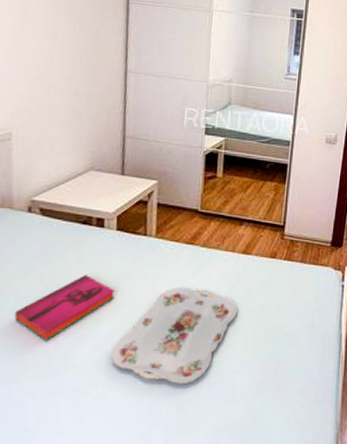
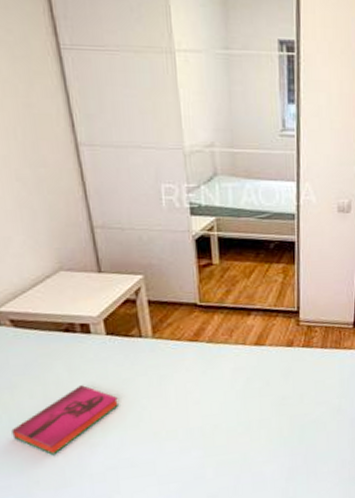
serving tray: present [110,288,238,384] -> none [127,386,258,480]

